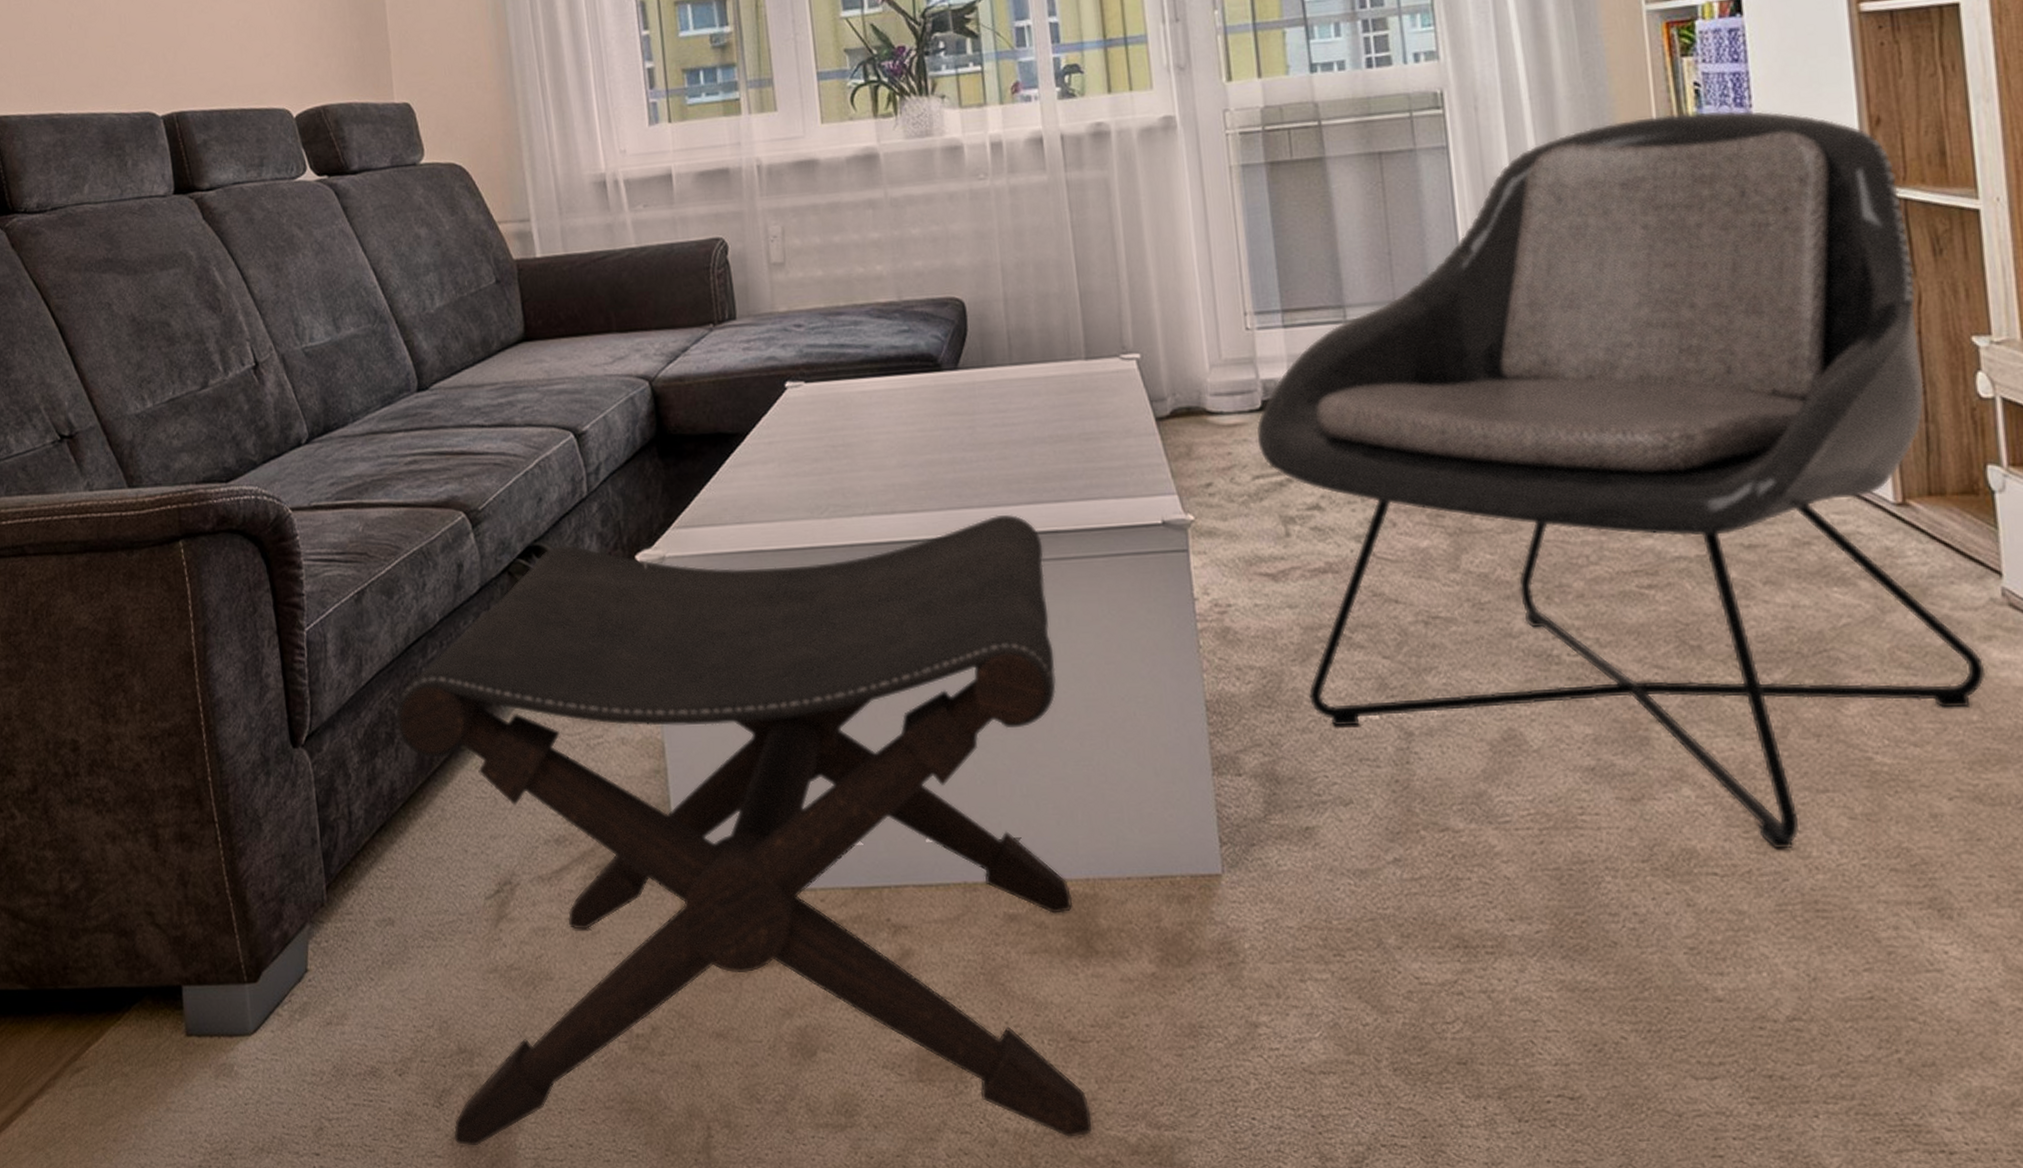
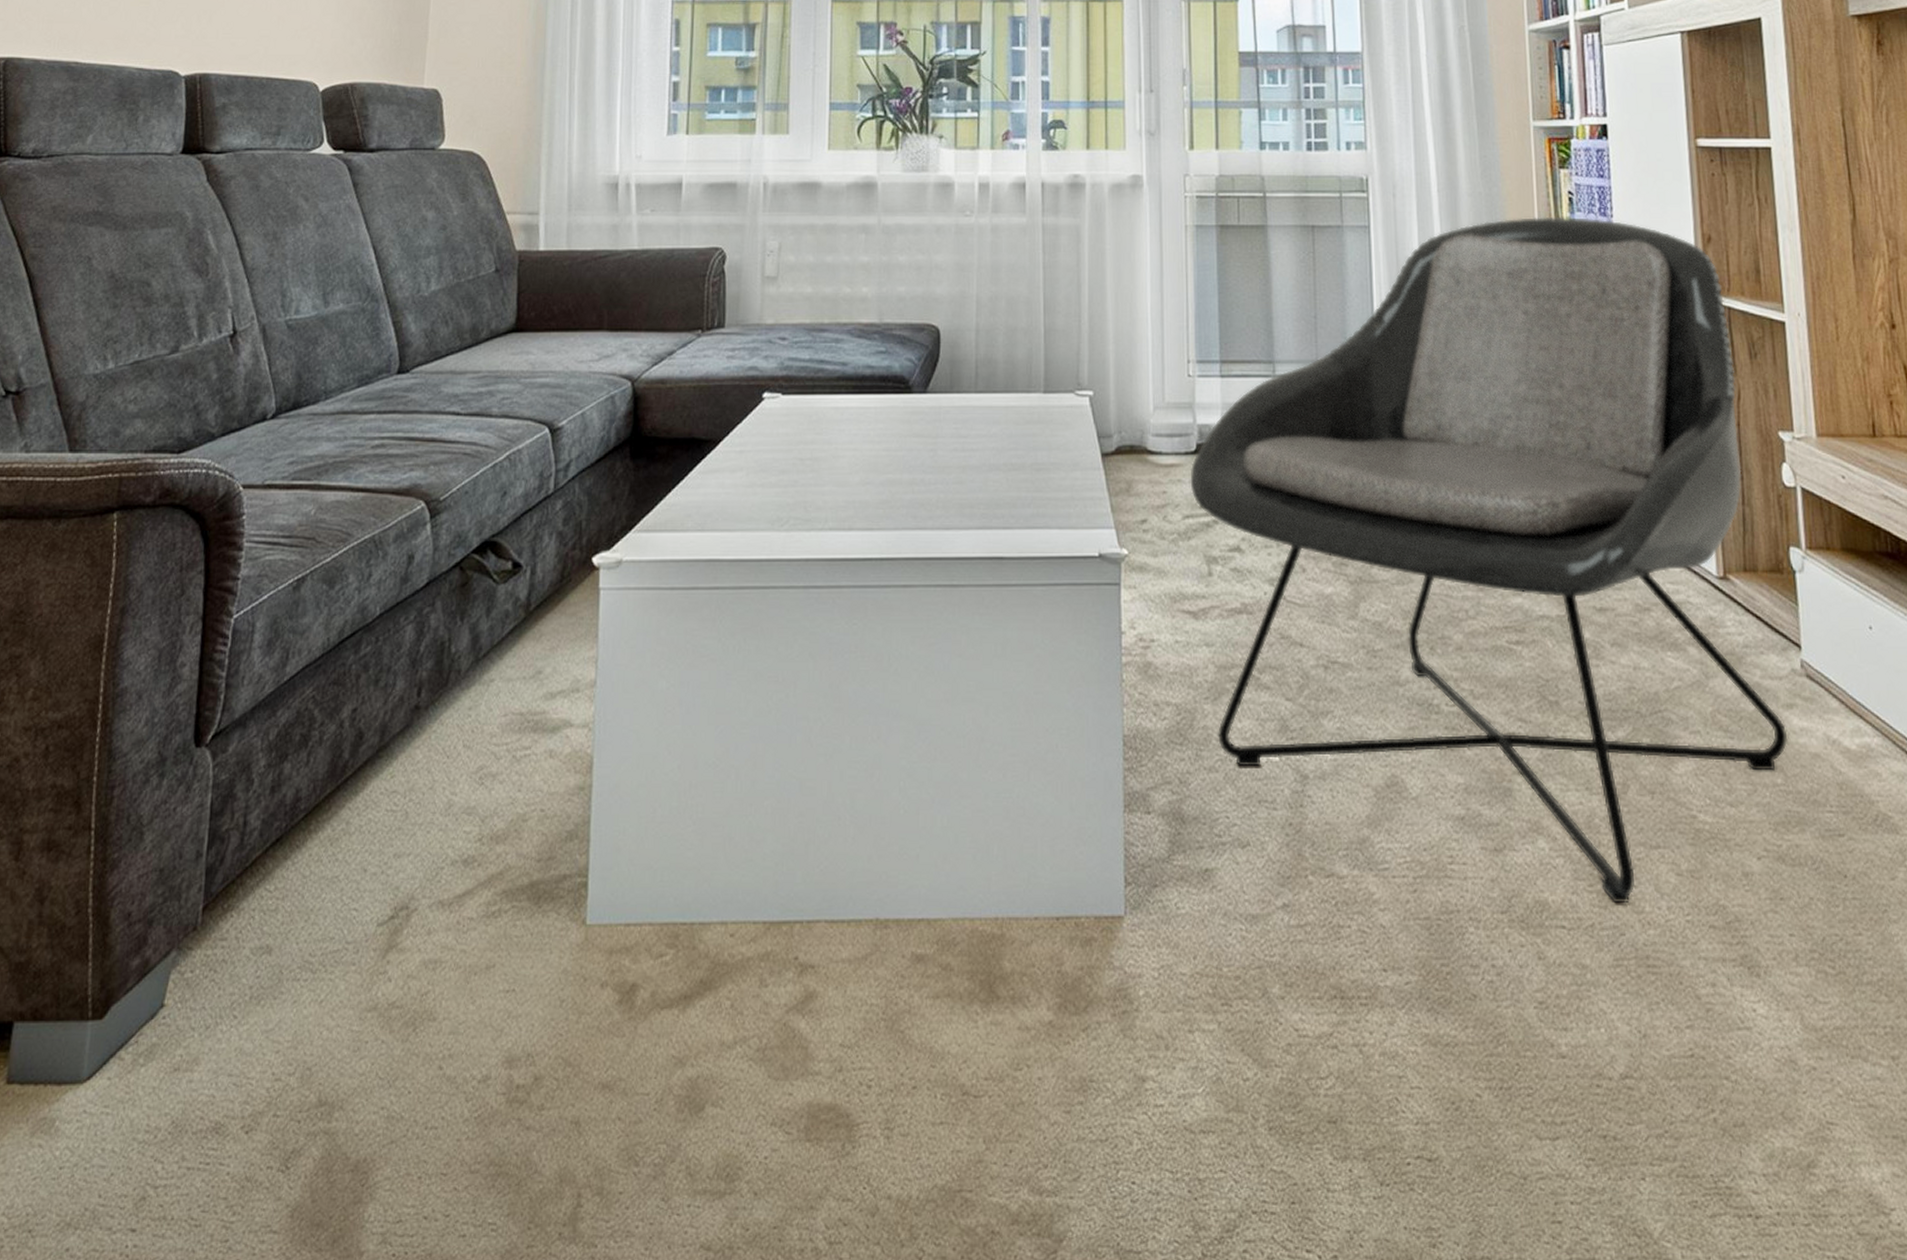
footstool: present [395,514,1092,1146] -> none [295,538,987,1219]

